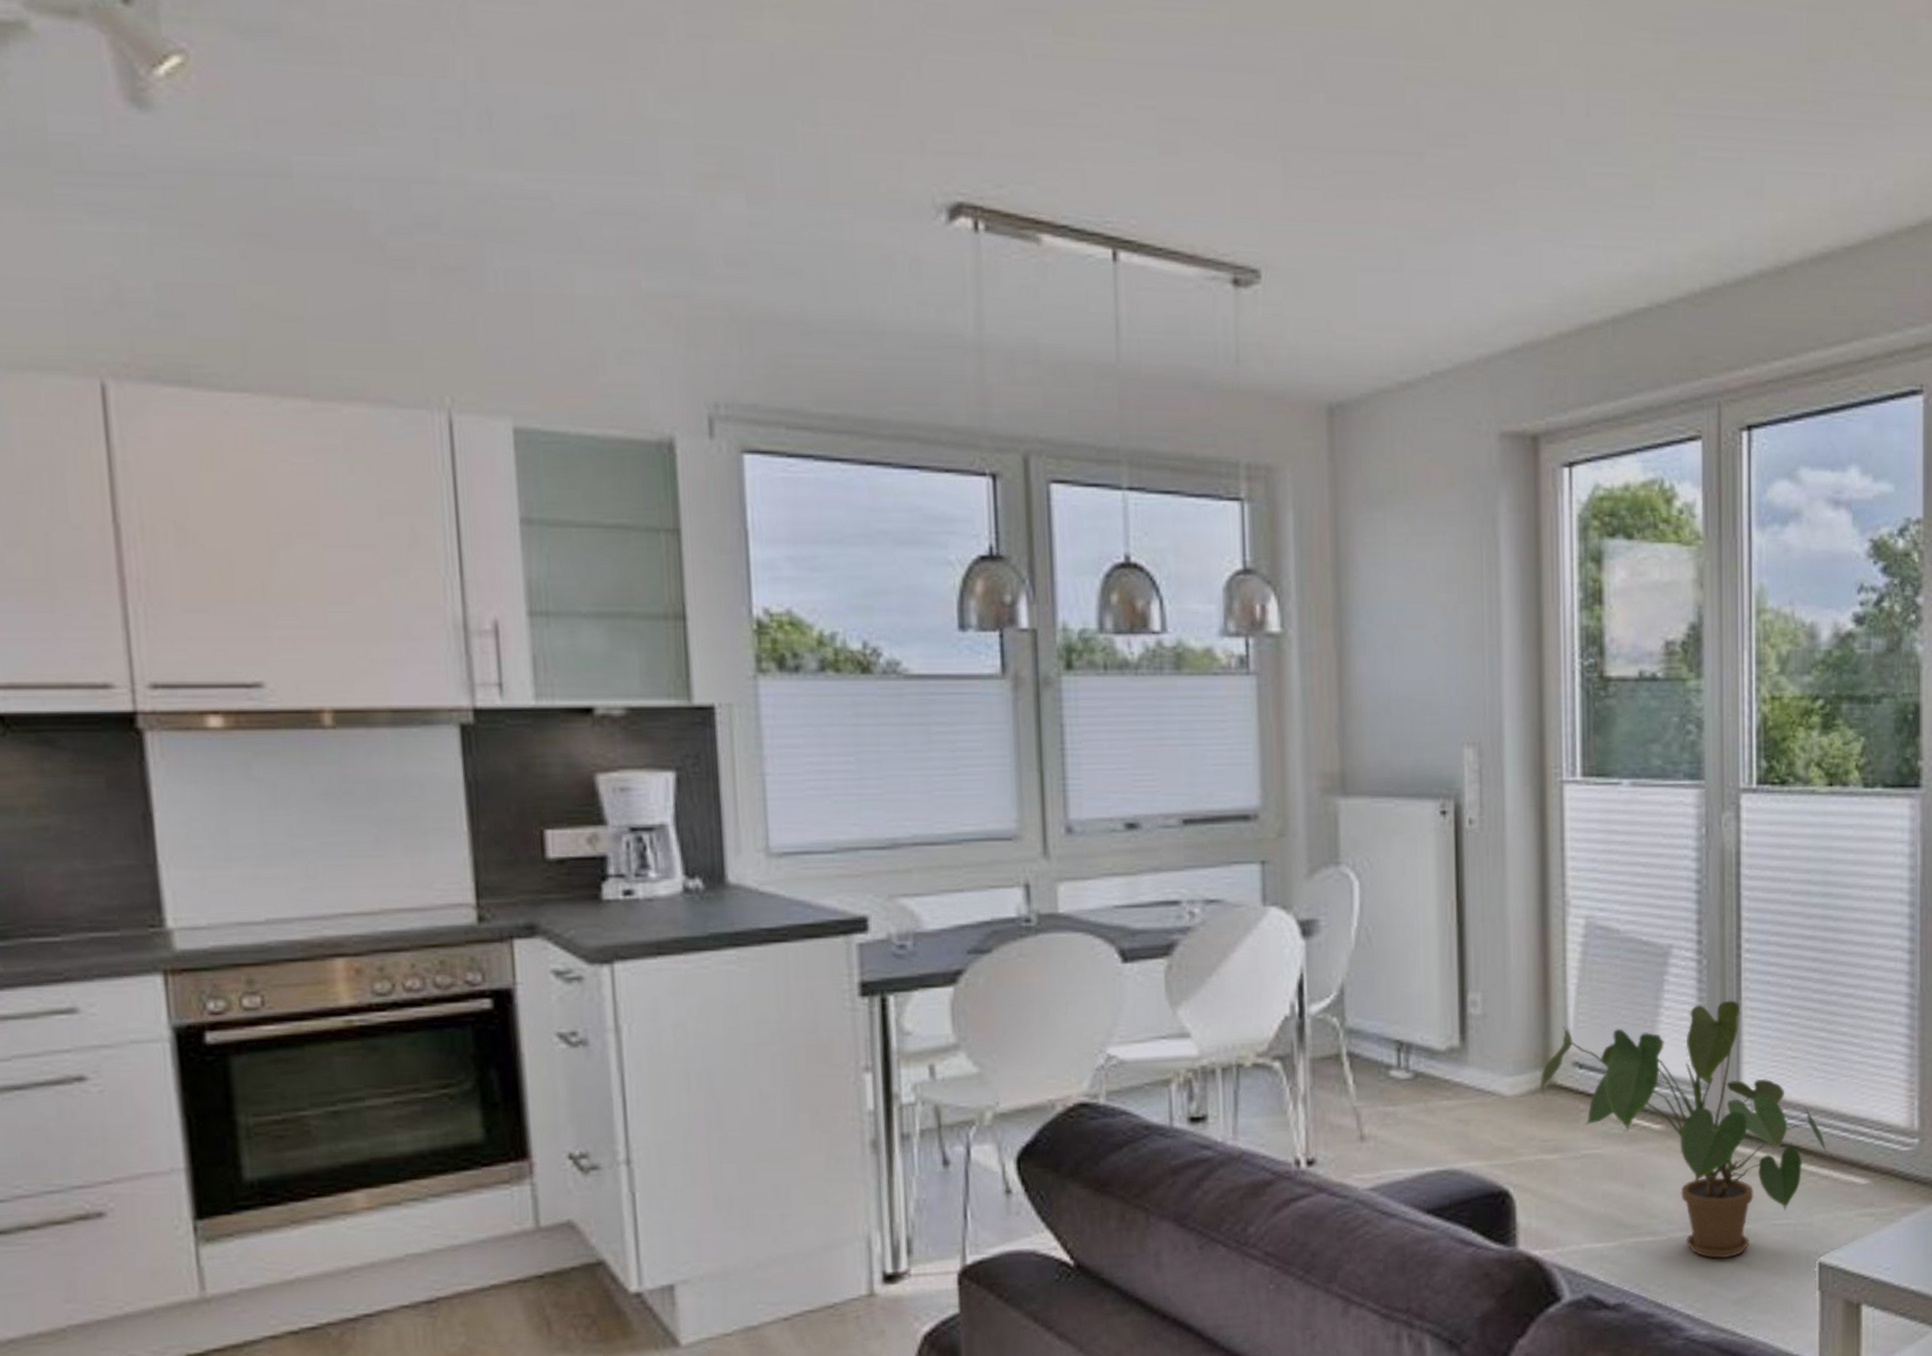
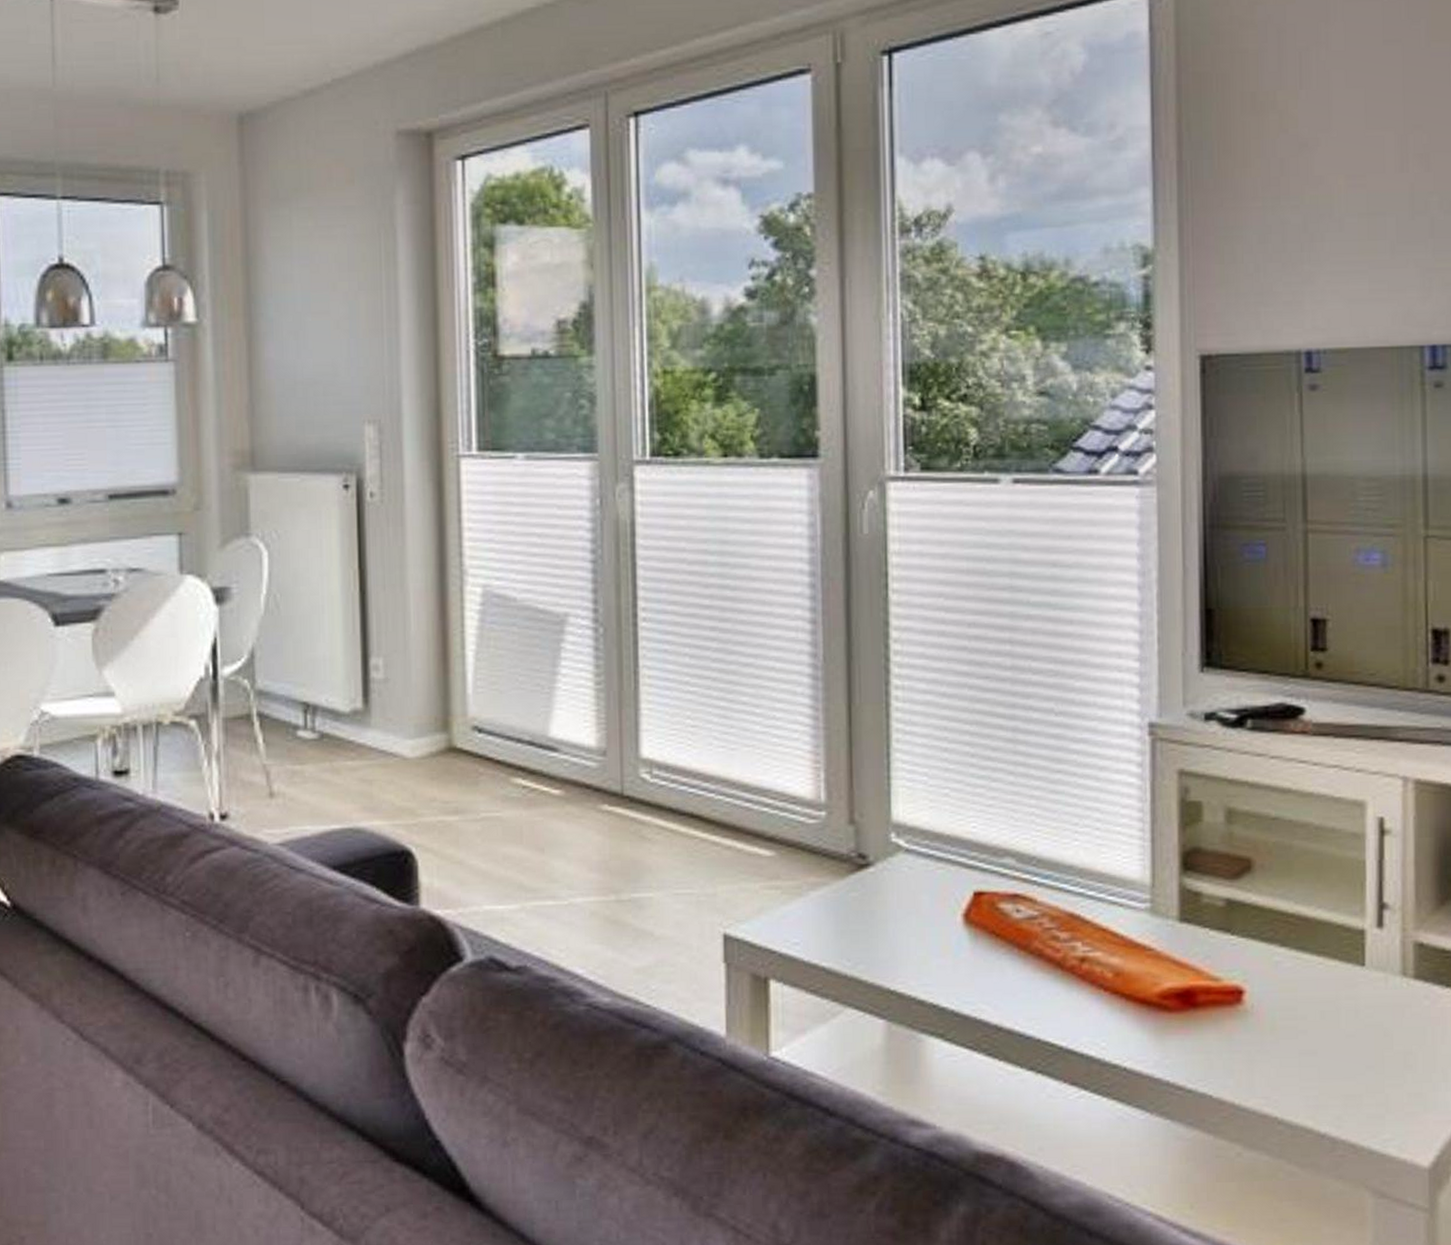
house plant: present [1540,1000,1829,1259] -> none [440,668,732,926]

